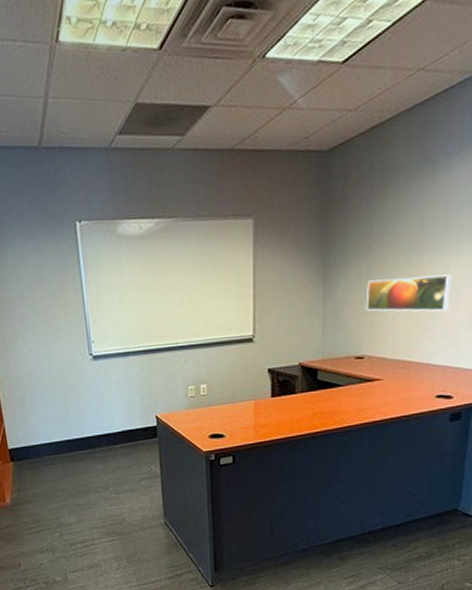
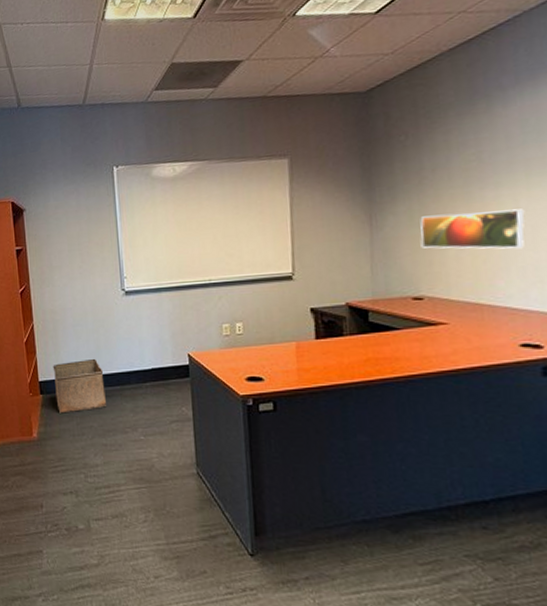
storage bin: none [22,424,79,479] -> present [52,358,107,413]

